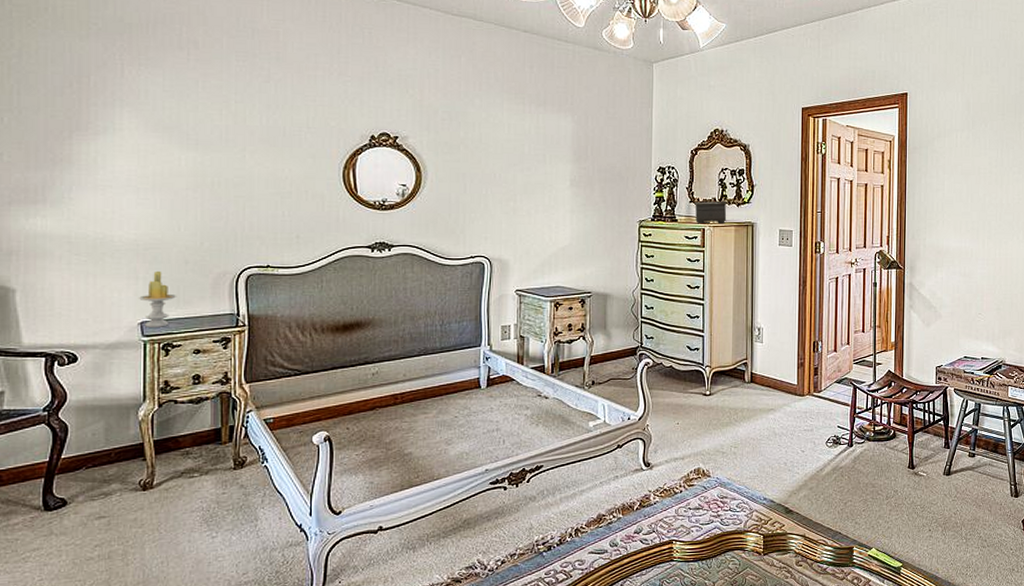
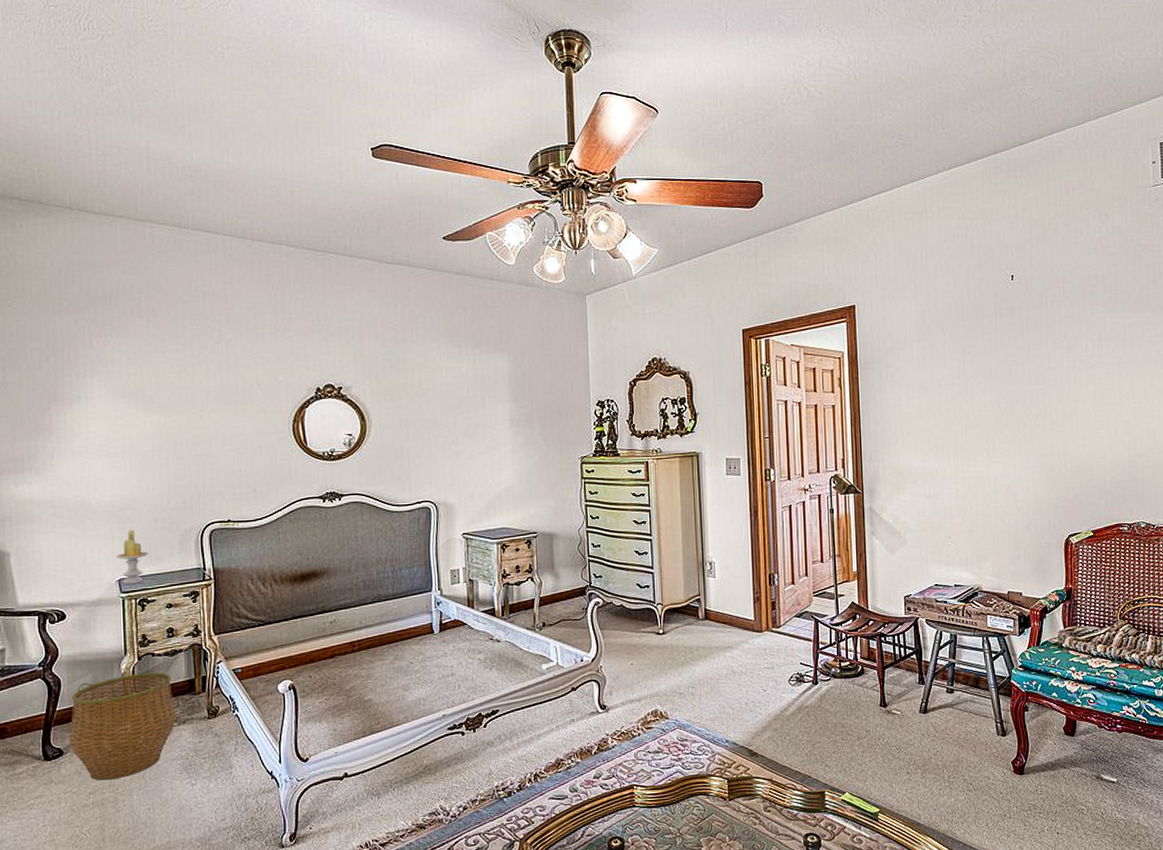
basket: none [74,420,198,532] -> present [68,672,176,781]
jewelry box: present [694,200,727,225] -> none [636,431,670,457]

